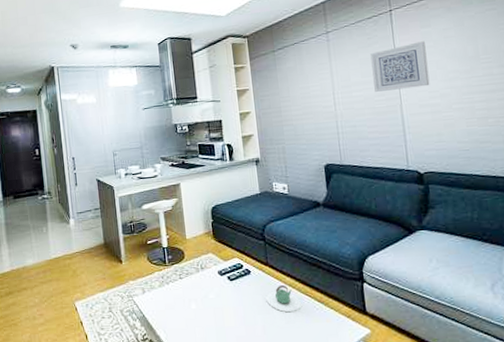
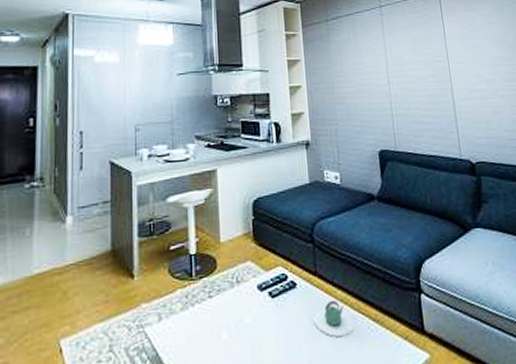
wall art: present [370,41,430,93] -> none [422,25,477,74]

